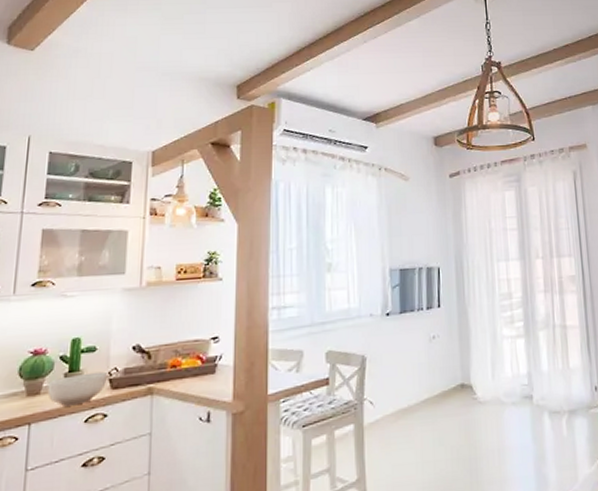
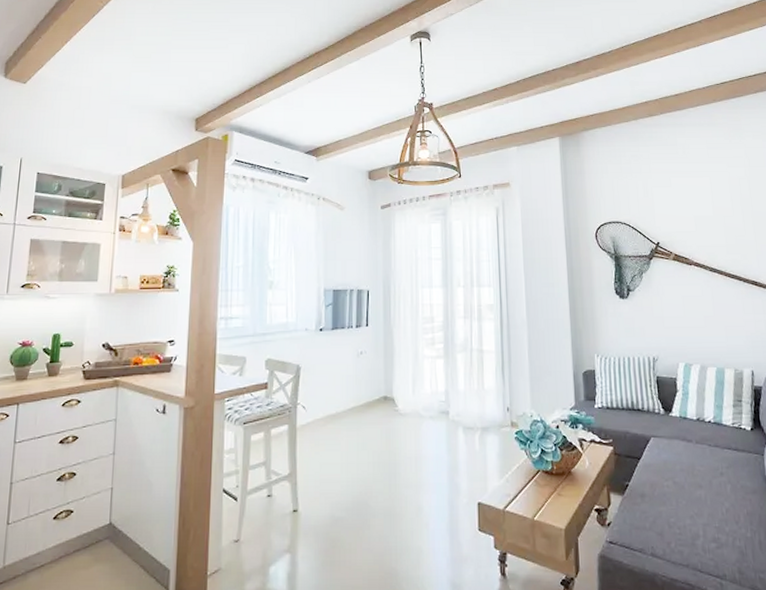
bowl: present [46,371,108,407] -> none [32,364,82,391]

